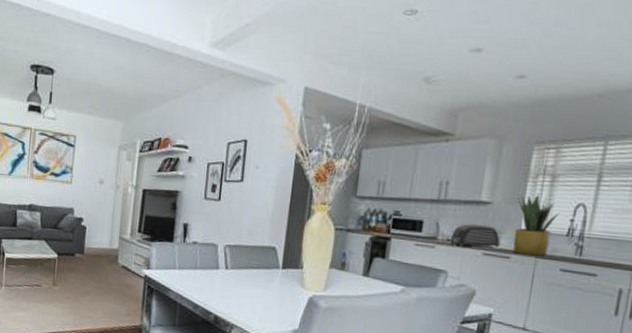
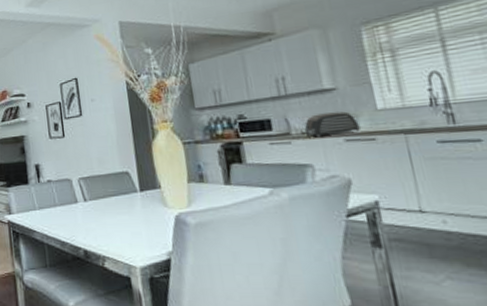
planter: present [513,193,559,256] -> none [362,70,416,134]

